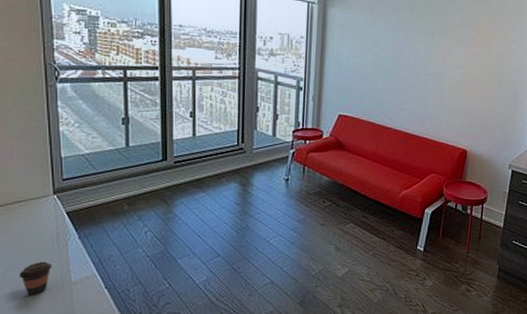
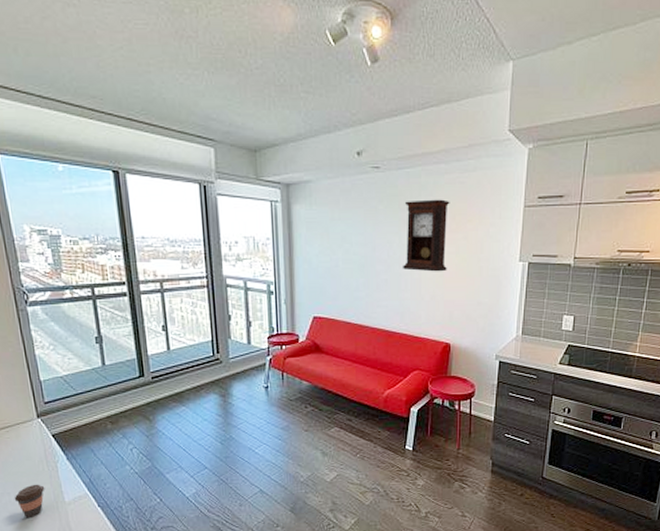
pendulum clock: none [427,13,477,82] -> present [402,199,450,272]

